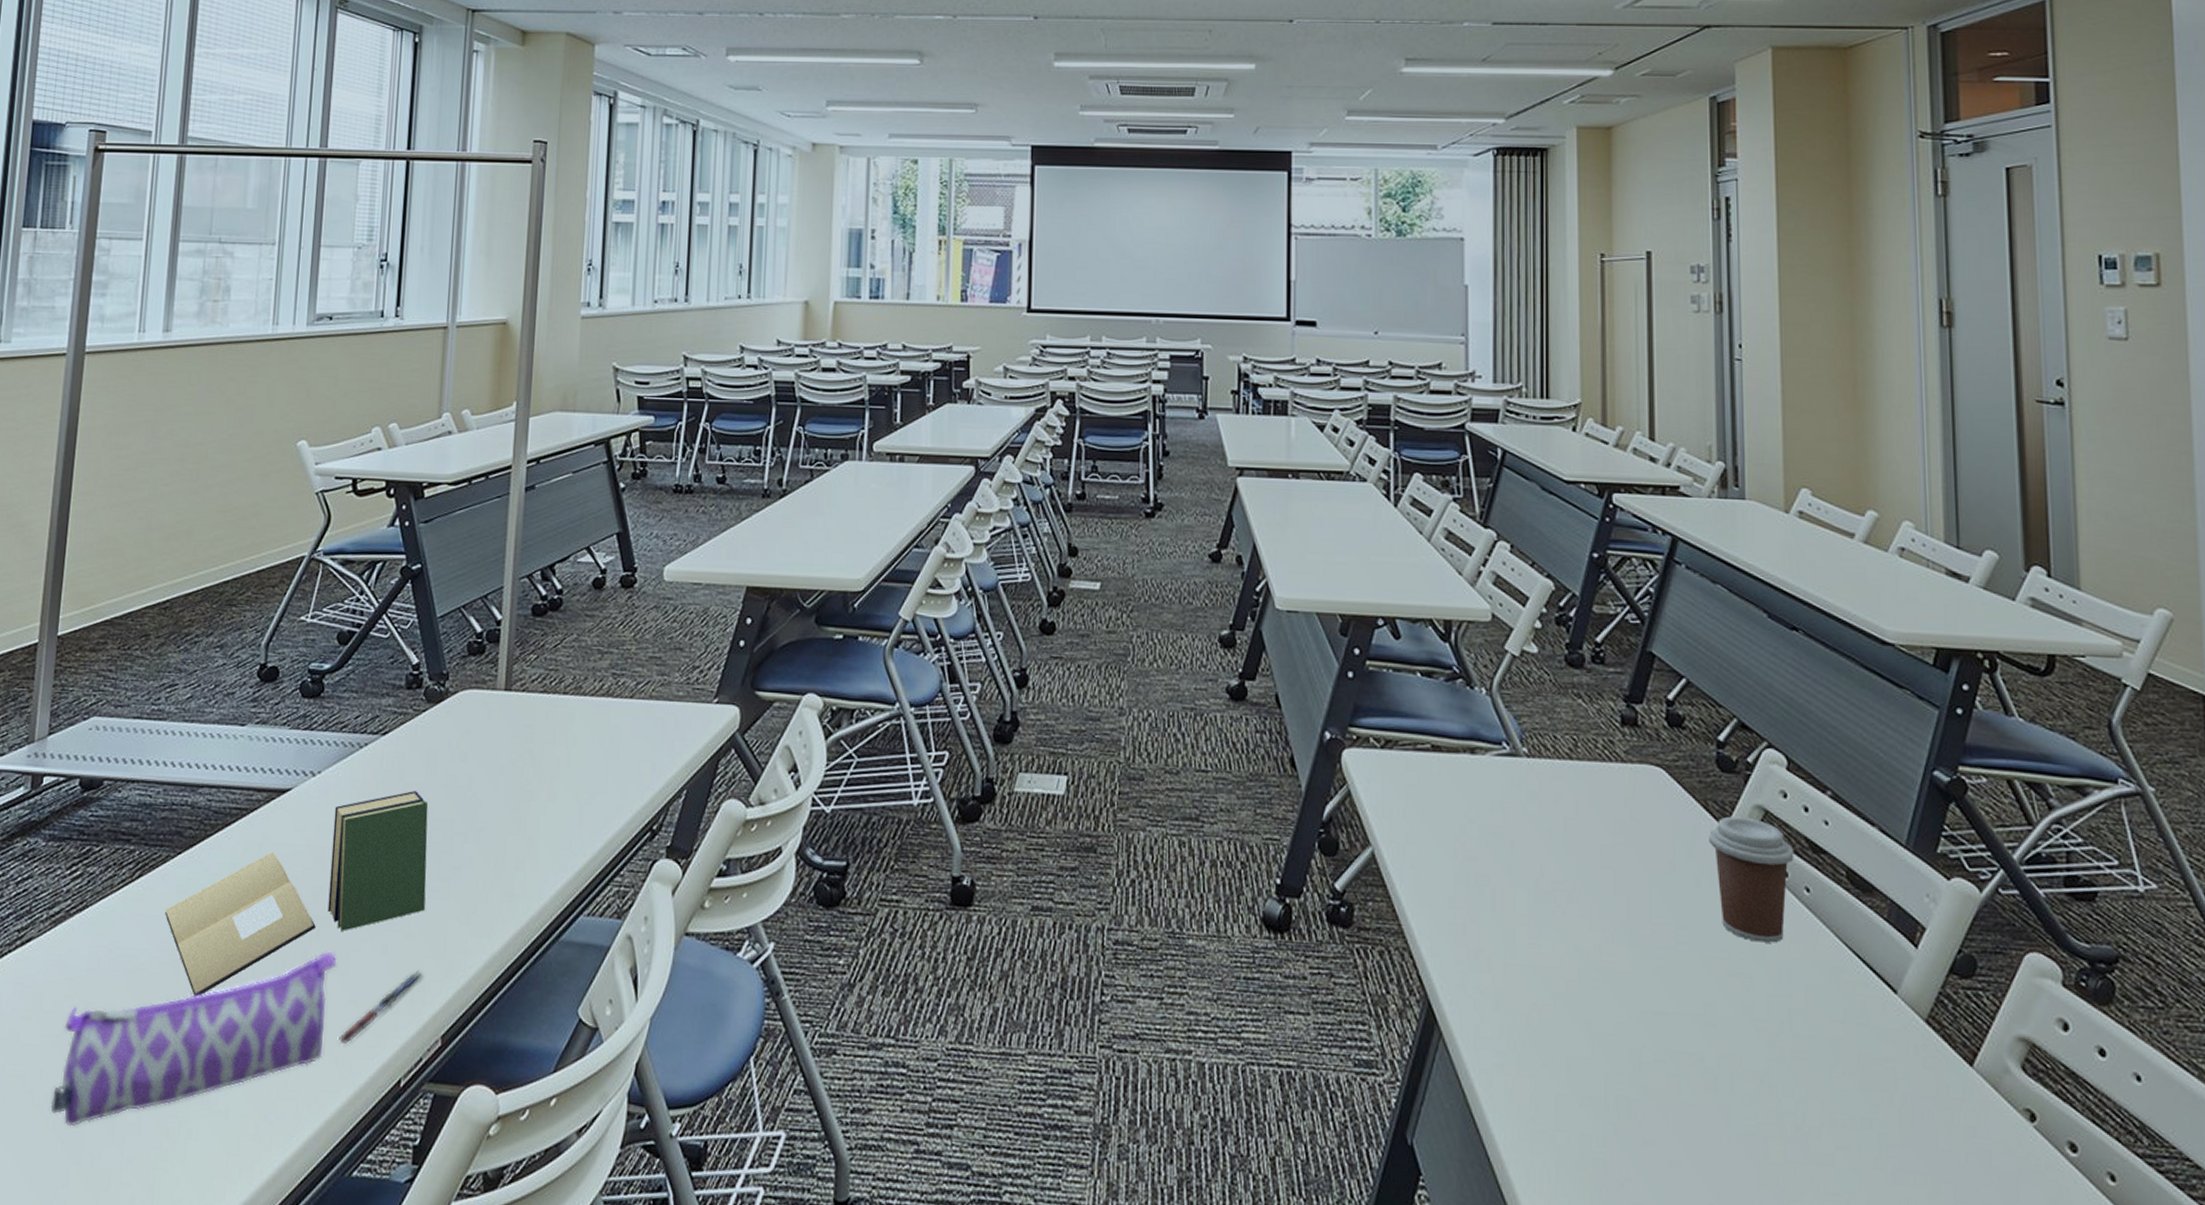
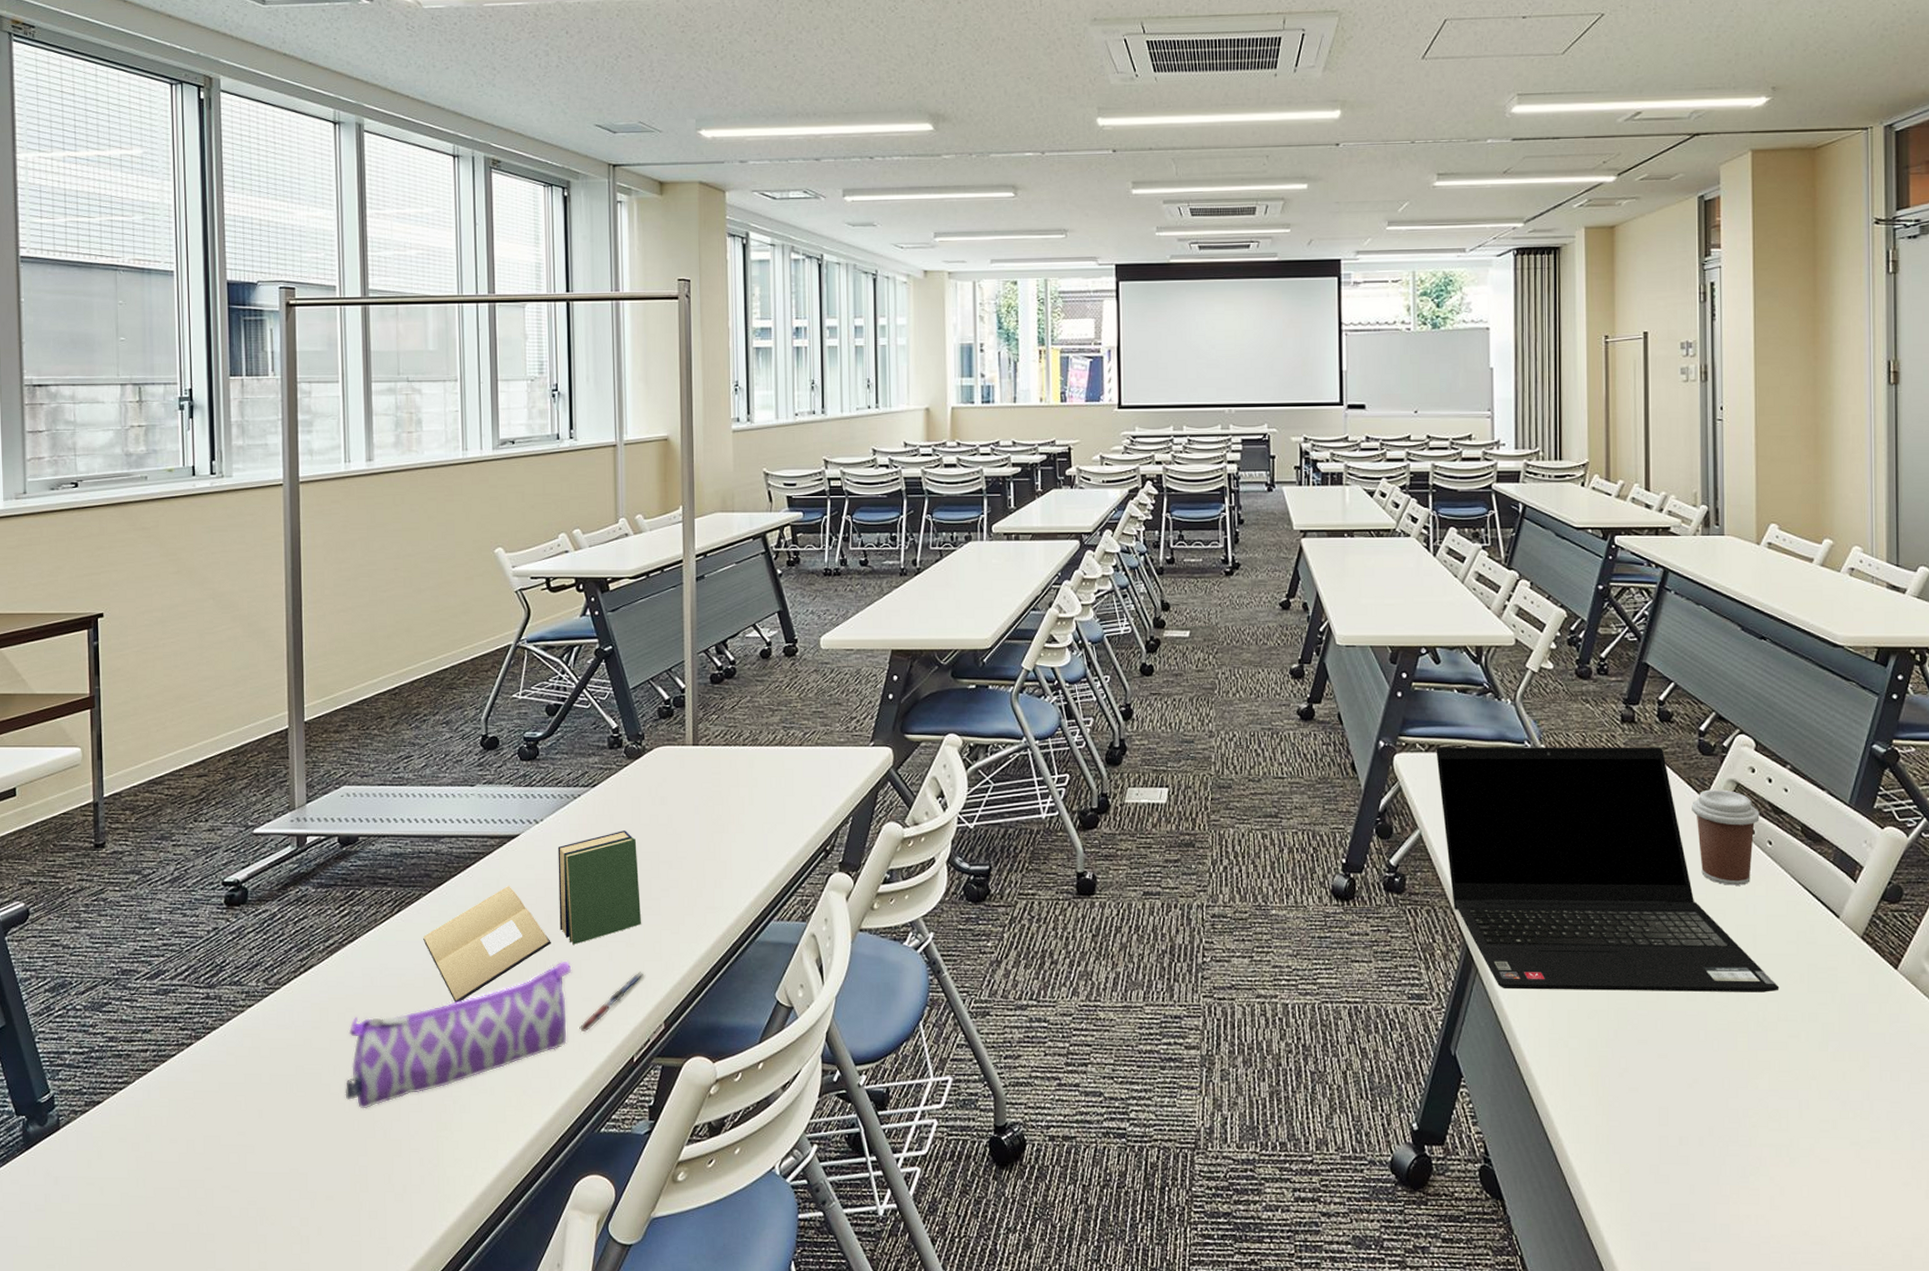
laptop computer: none [1394,743,1823,1087] -> present [1436,747,1780,992]

